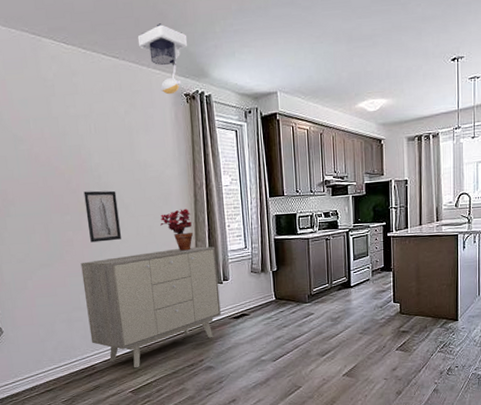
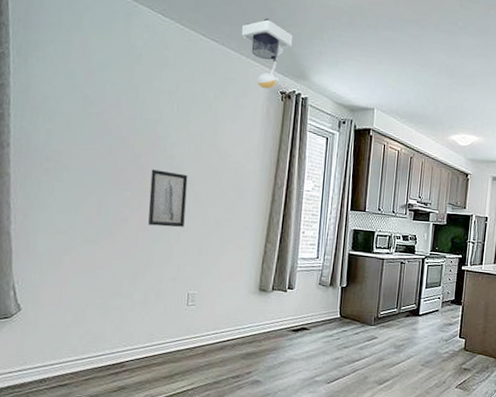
sideboard: present [80,246,221,368] -> none [126,244,285,372]
potted plant: present [160,208,194,251] -> none [230,206,266,251]

